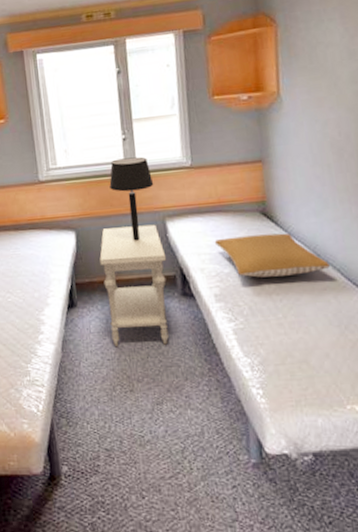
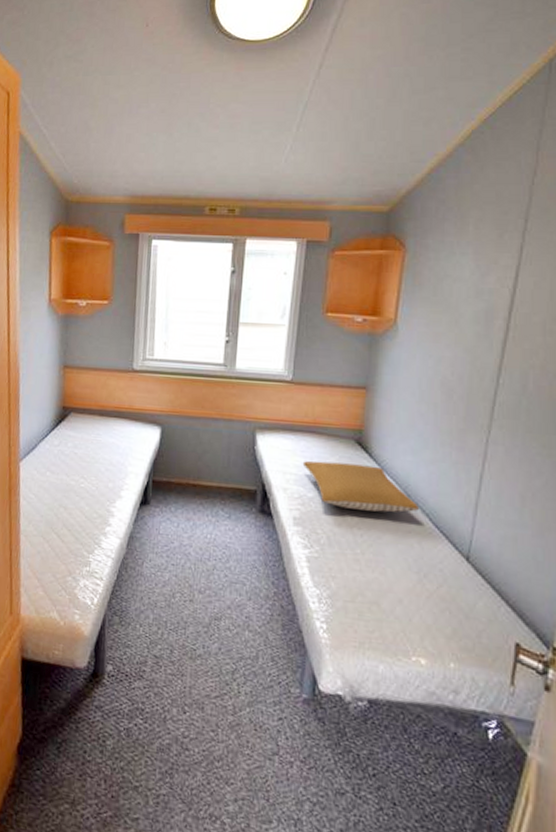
side table: present [99,224,169,347] -> none [180,429,250,560]
table lamp: present [109,156,154,241] -> none [204,360,250,448]

